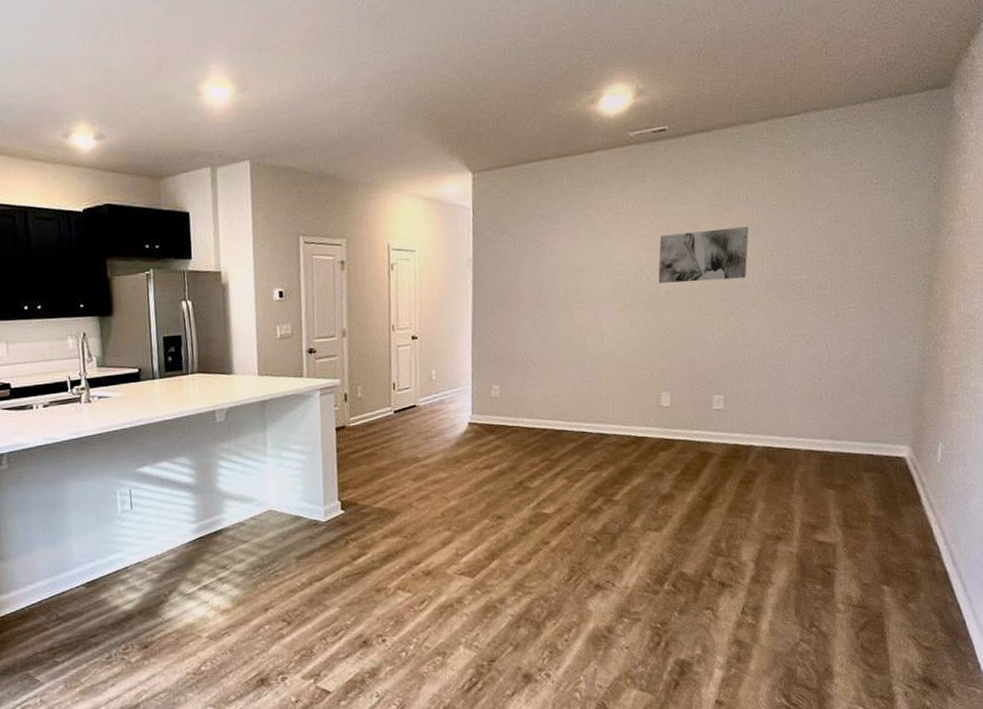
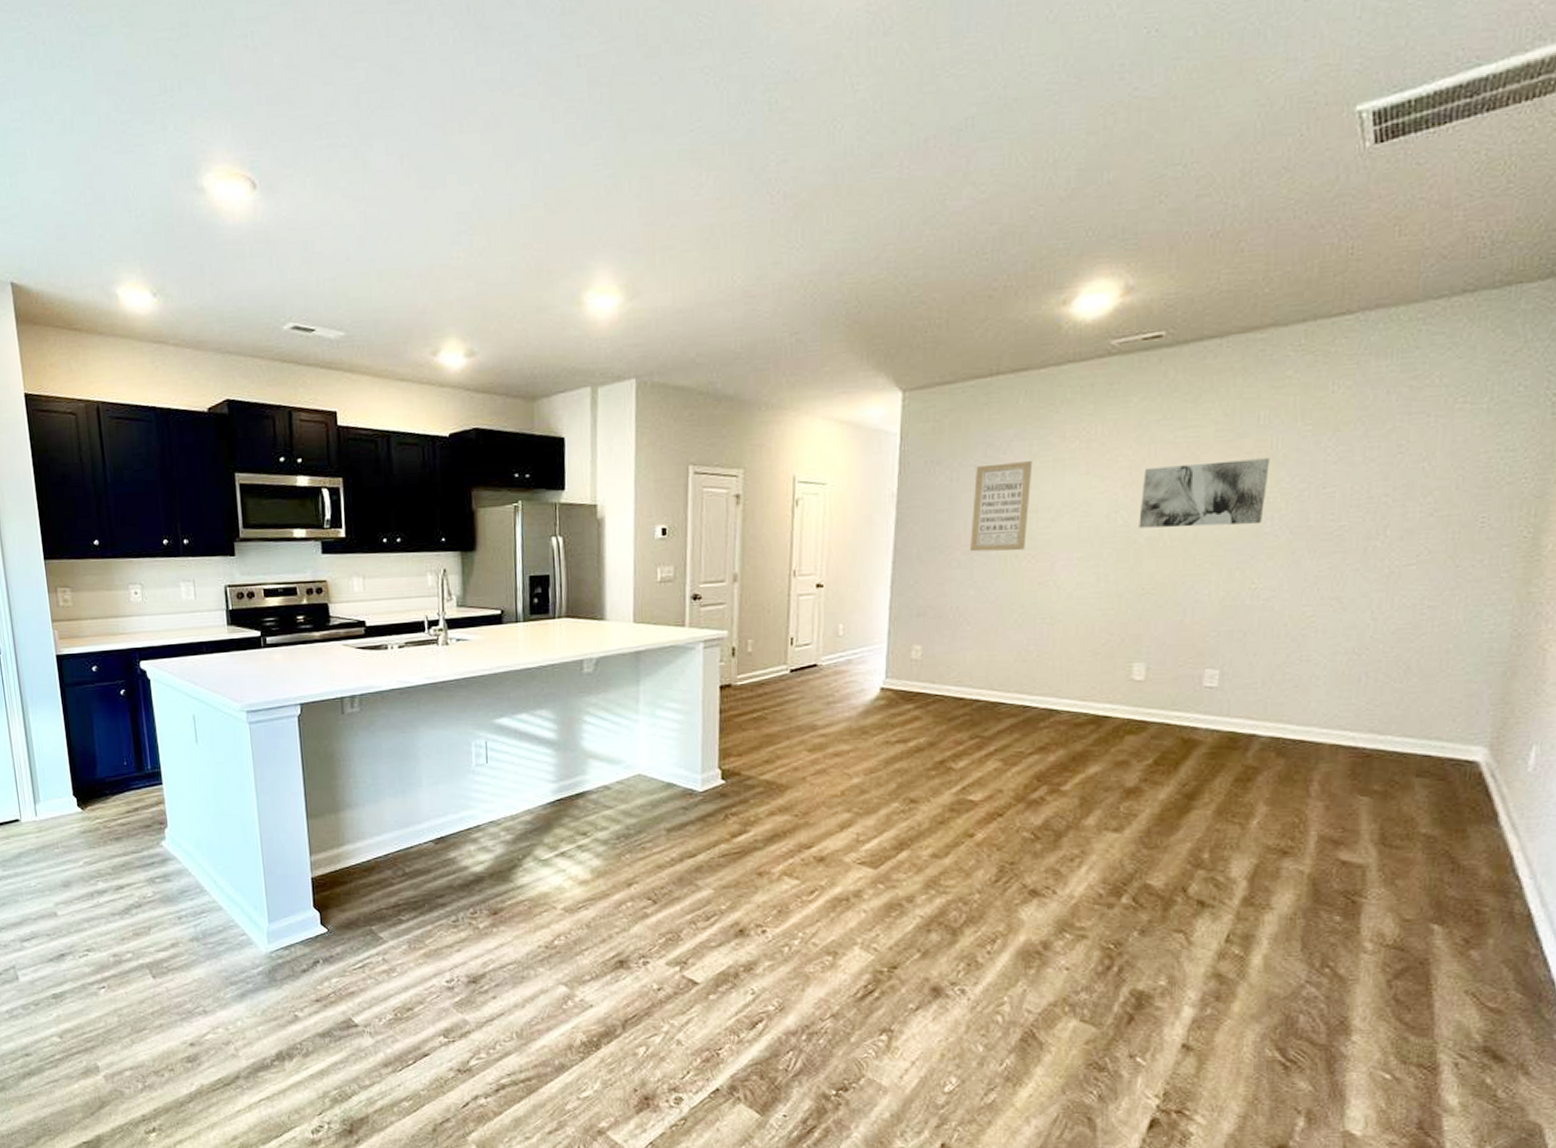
wall art: none [532,230,577,306] -> present [970,461,1033,552]

